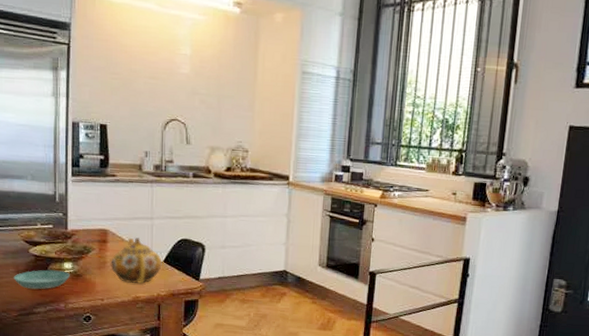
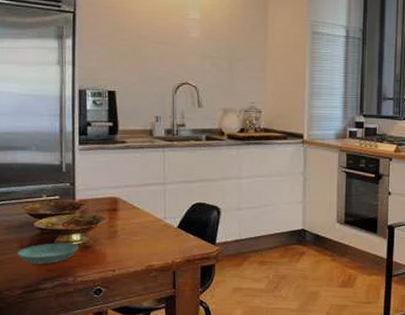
teapot: present [111,237,162,283] -> none [122,204,176,251]

